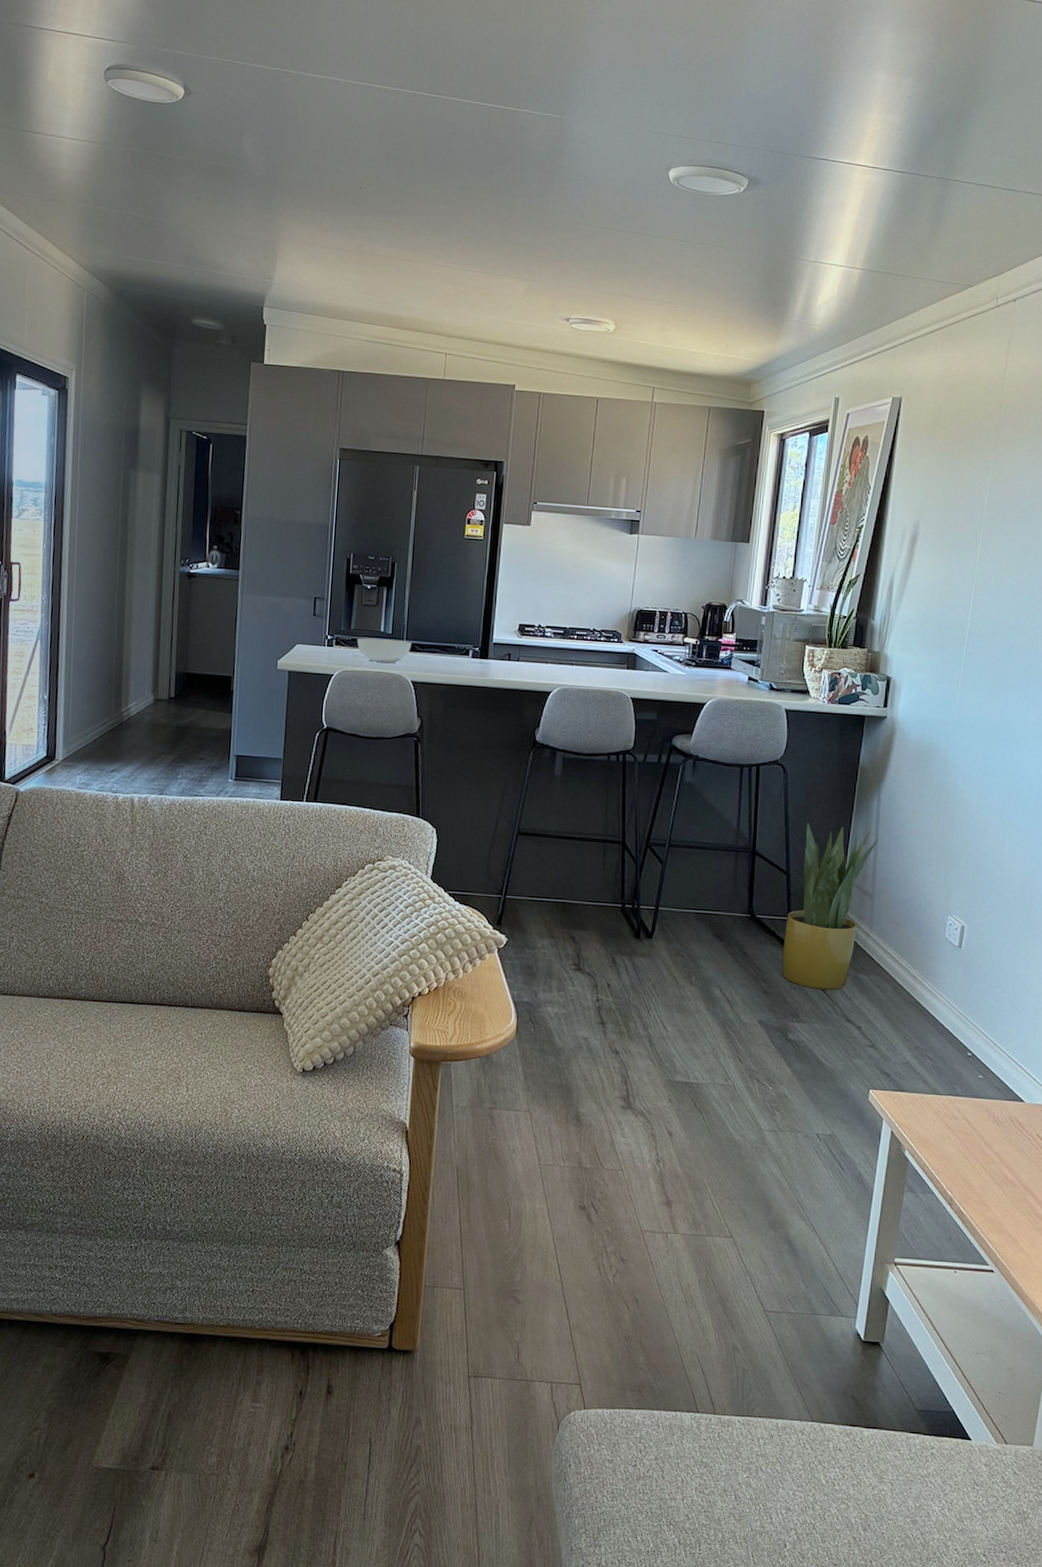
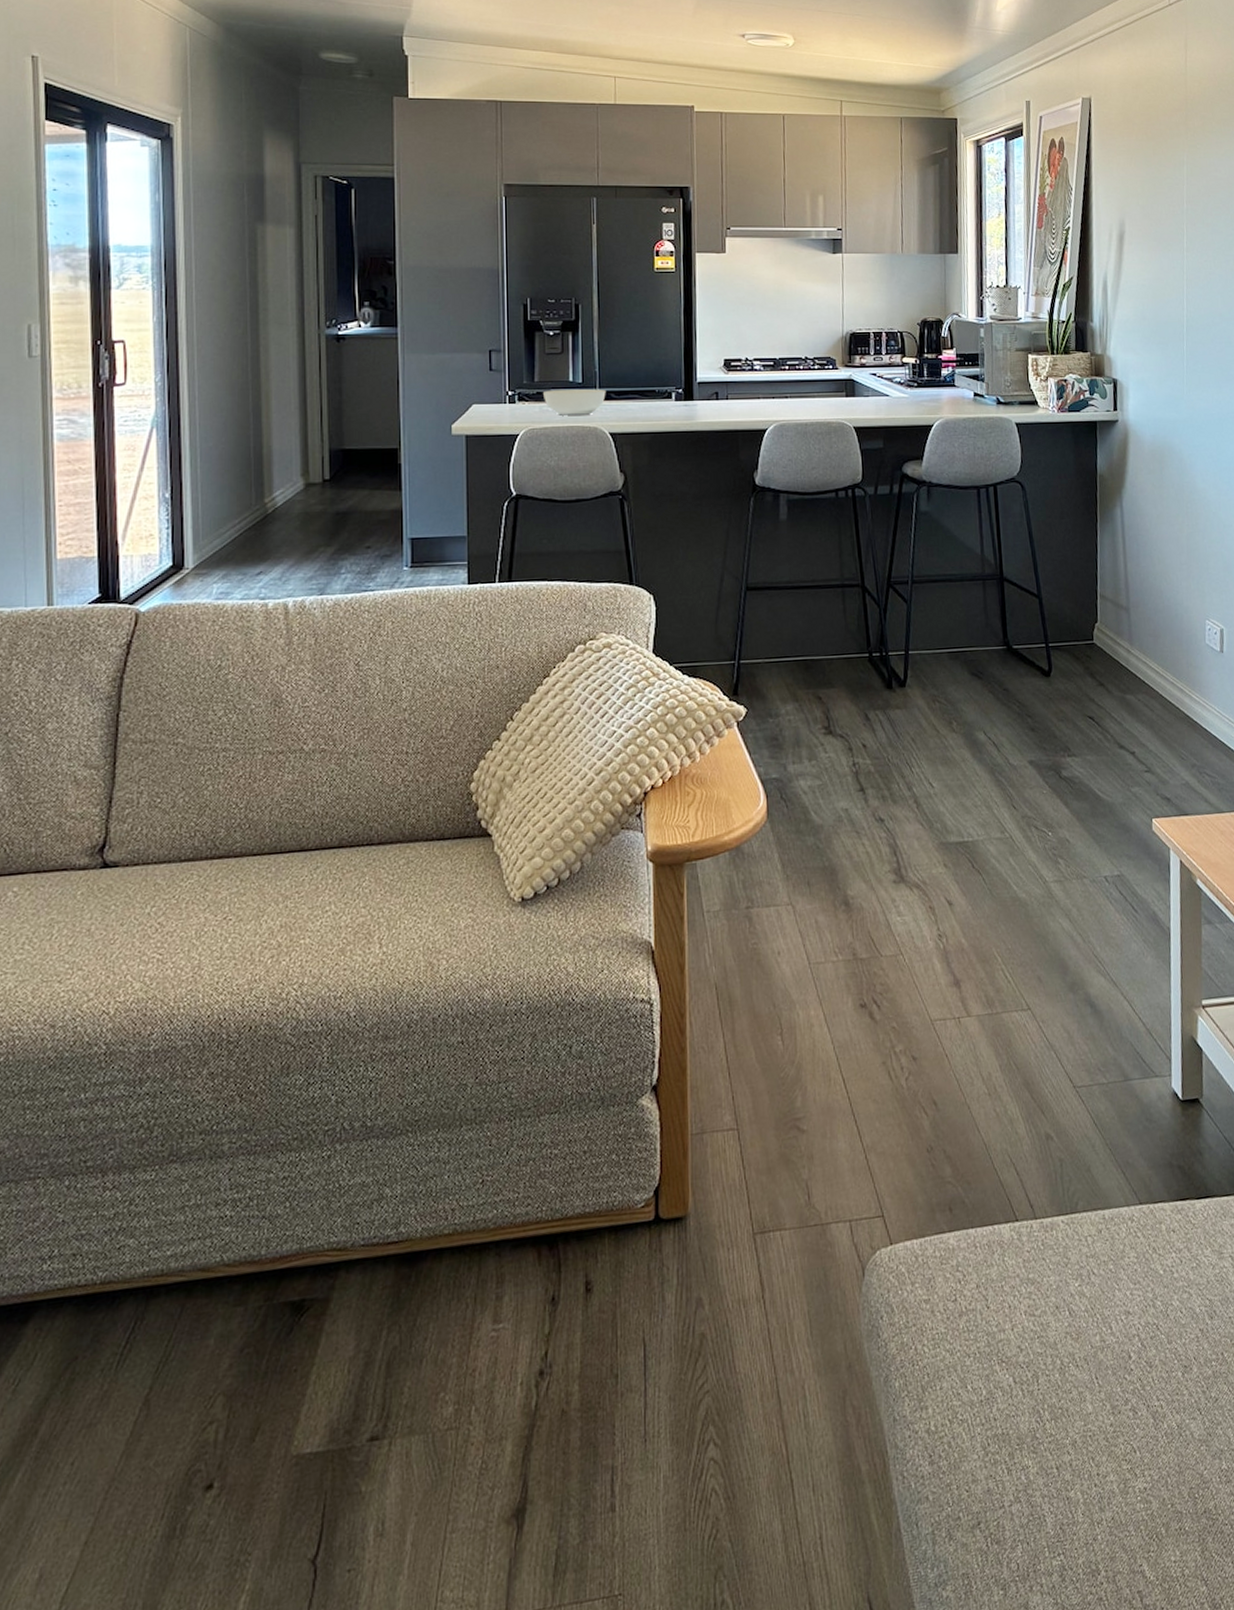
planter: present [781,823,879,990] -> none [1044,539,1127,718]

